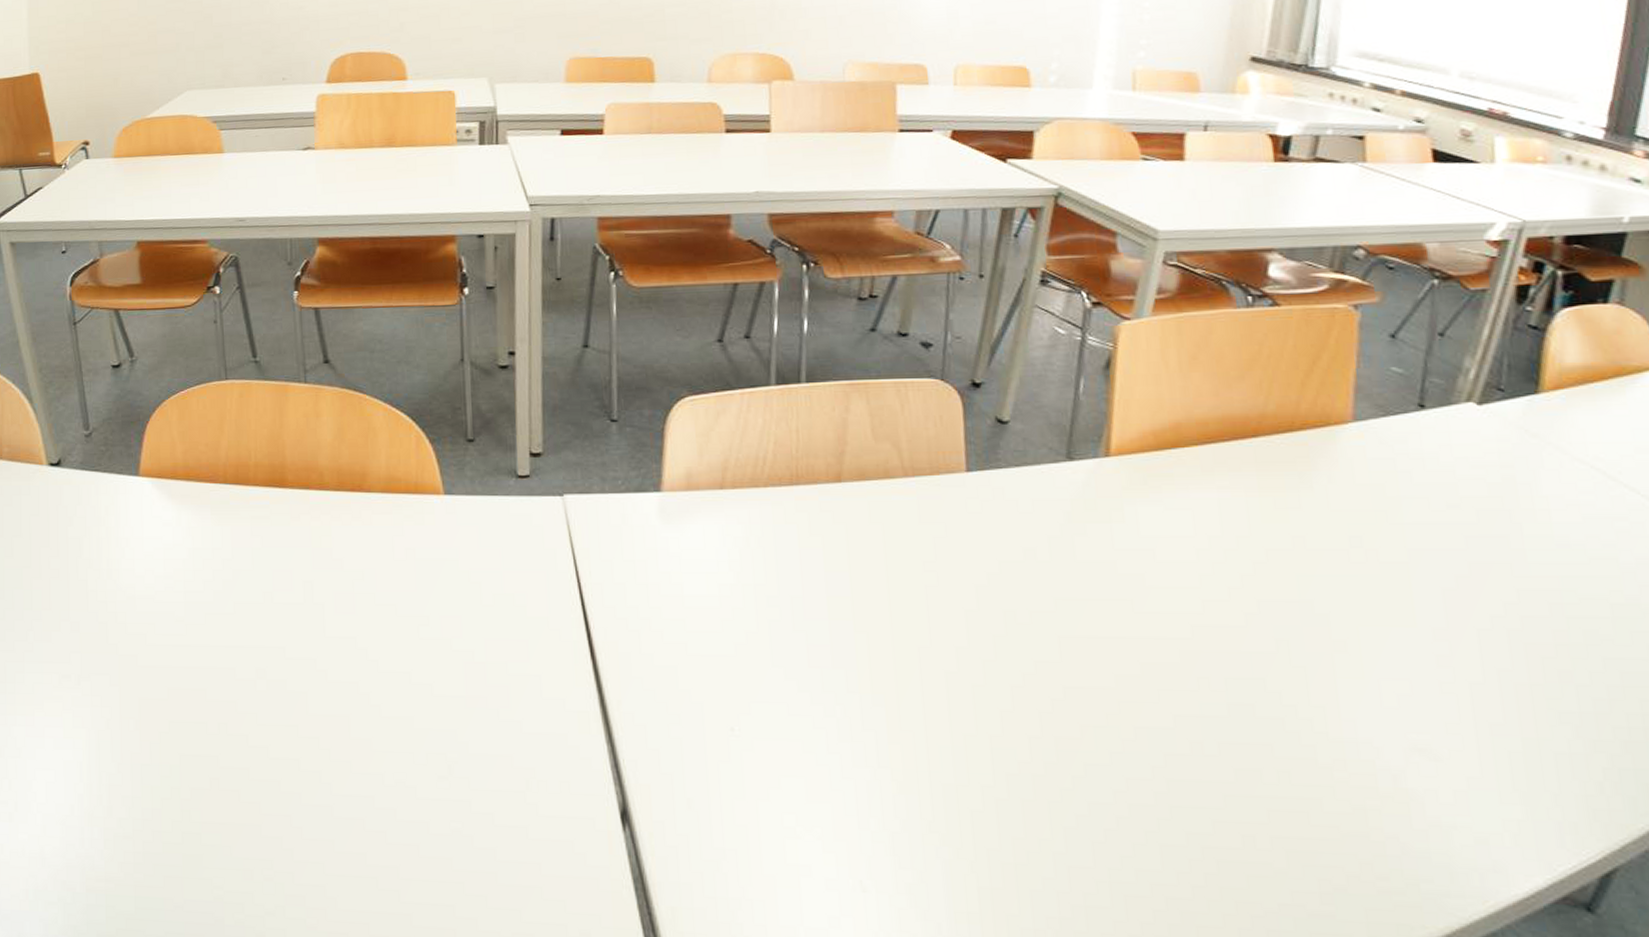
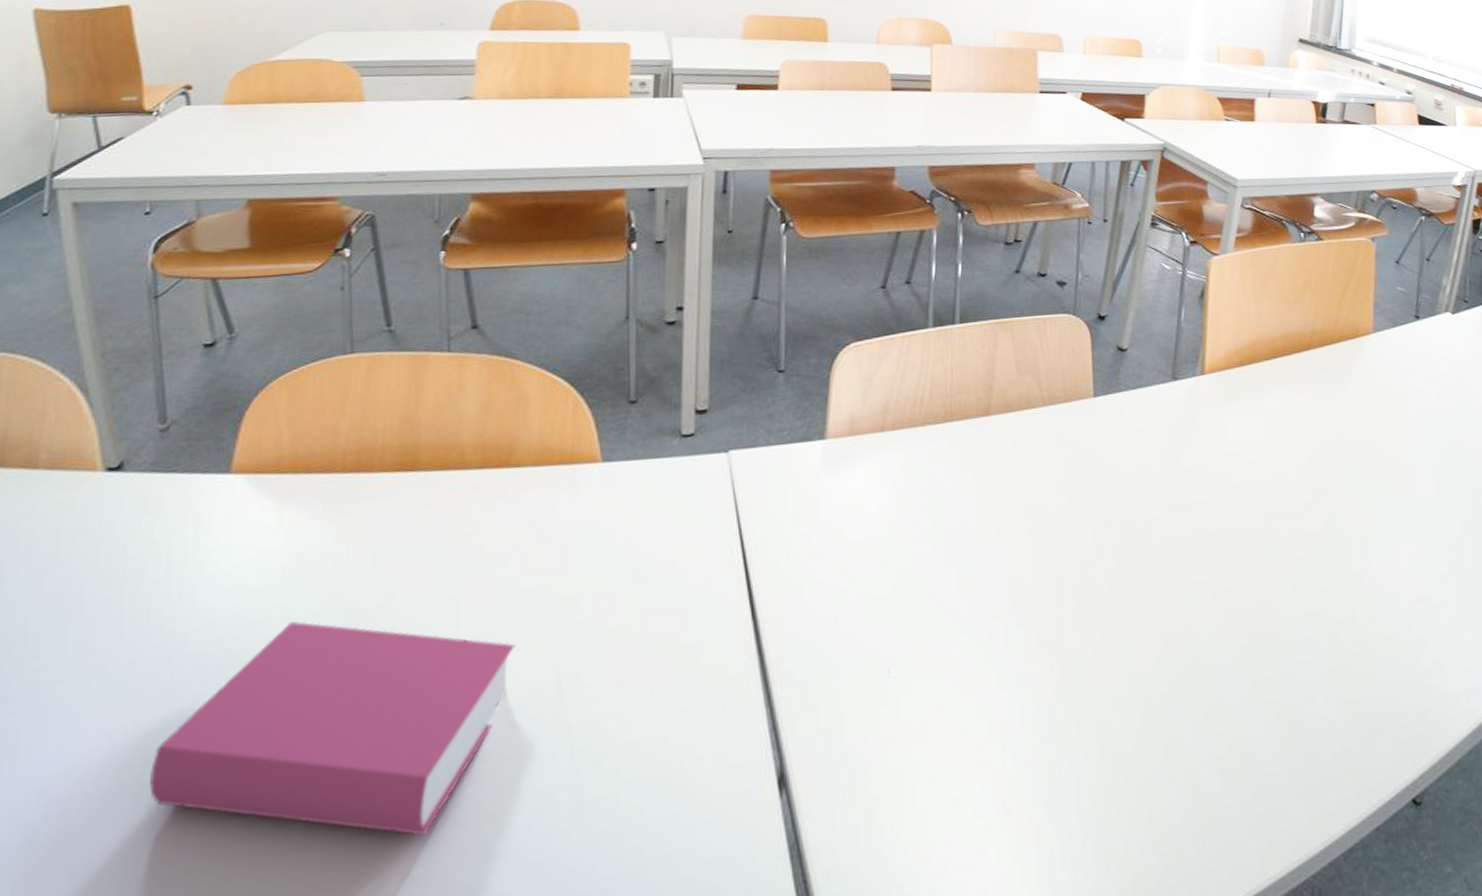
book: none [97,606,374,804] -> present [150,620,515,837]

